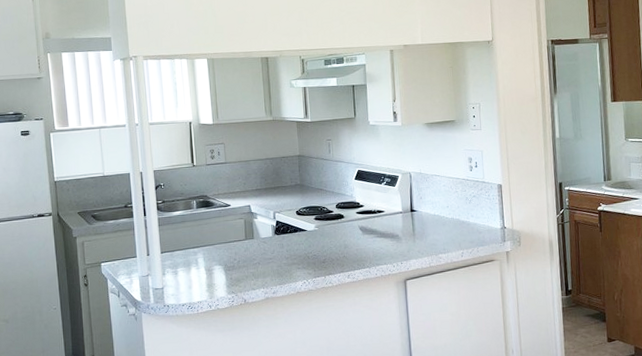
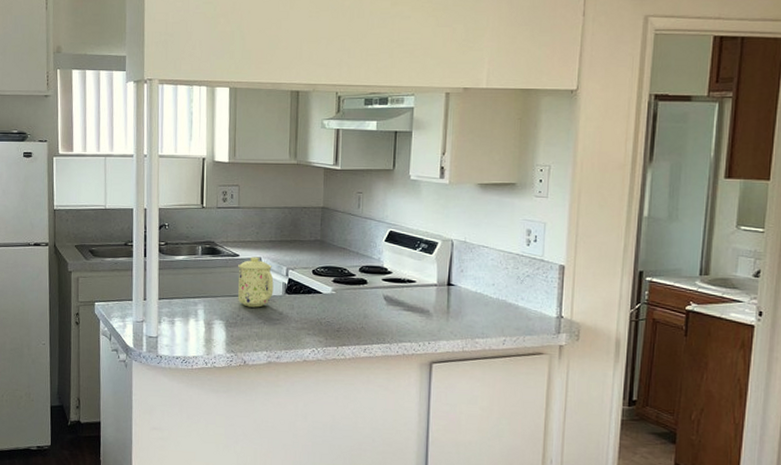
mug: none [230,205,264,251] -> present [238,257,274,308]

